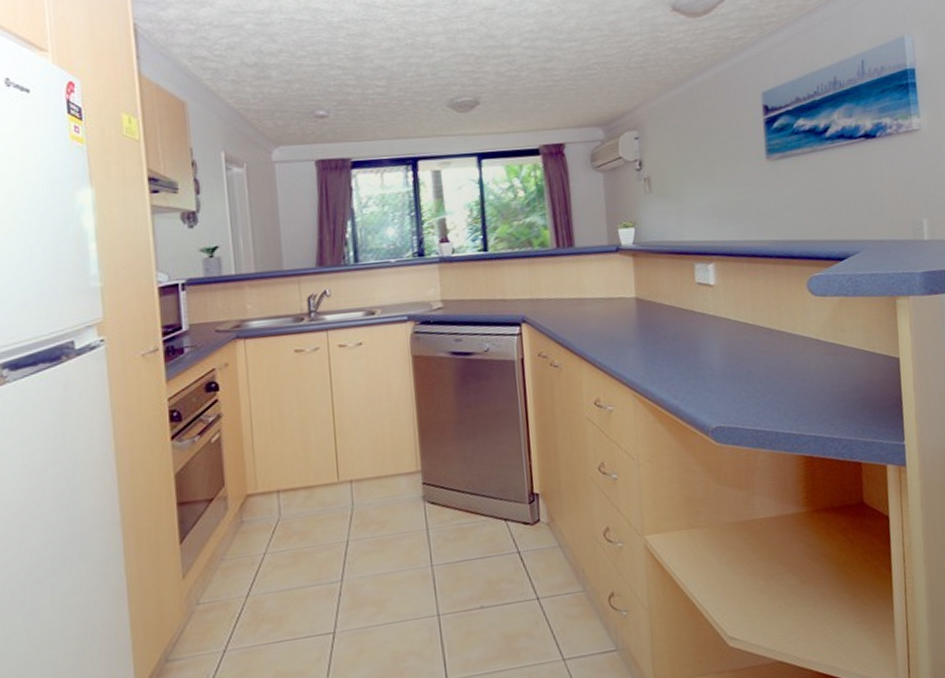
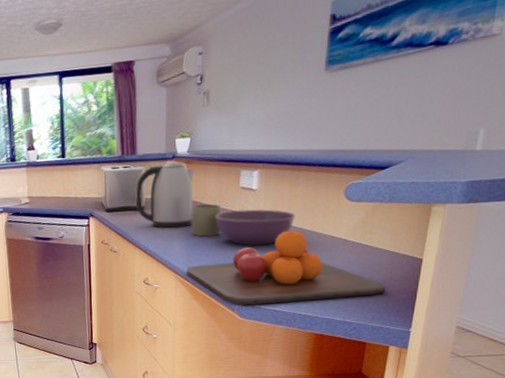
toaster: none [531,257,590,317] -> present [99,164,146,212]
kettle: none [576,255,647,334] -> present [136,162,195,229]
mug: none [644,303,680,343] -> present [191,203,221,237]
chopping board: none [645,331,870,427] -> present [186,230,386,306]
bowl: none [672,307,761,352] -> present [215,209,296,246]

